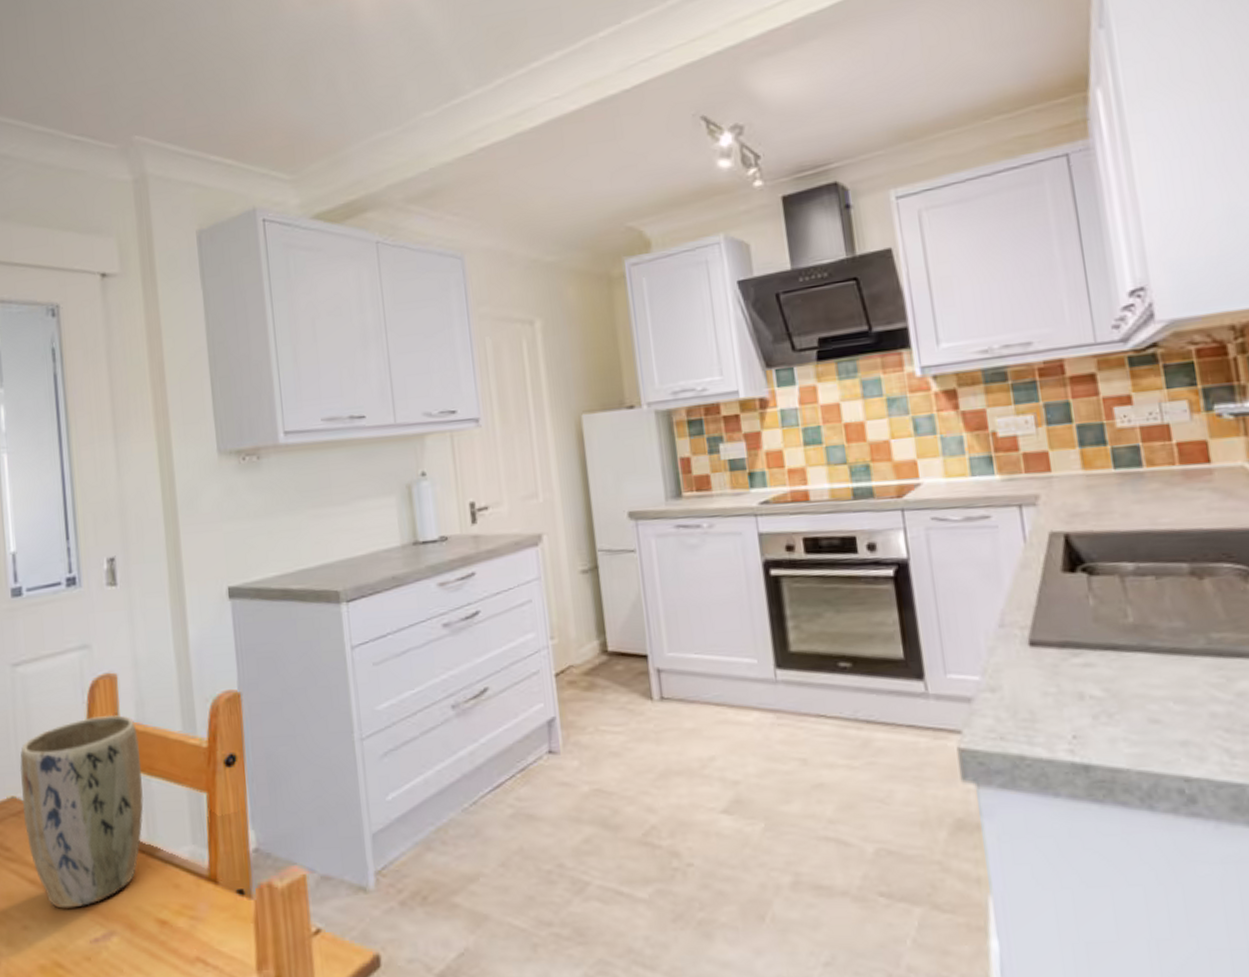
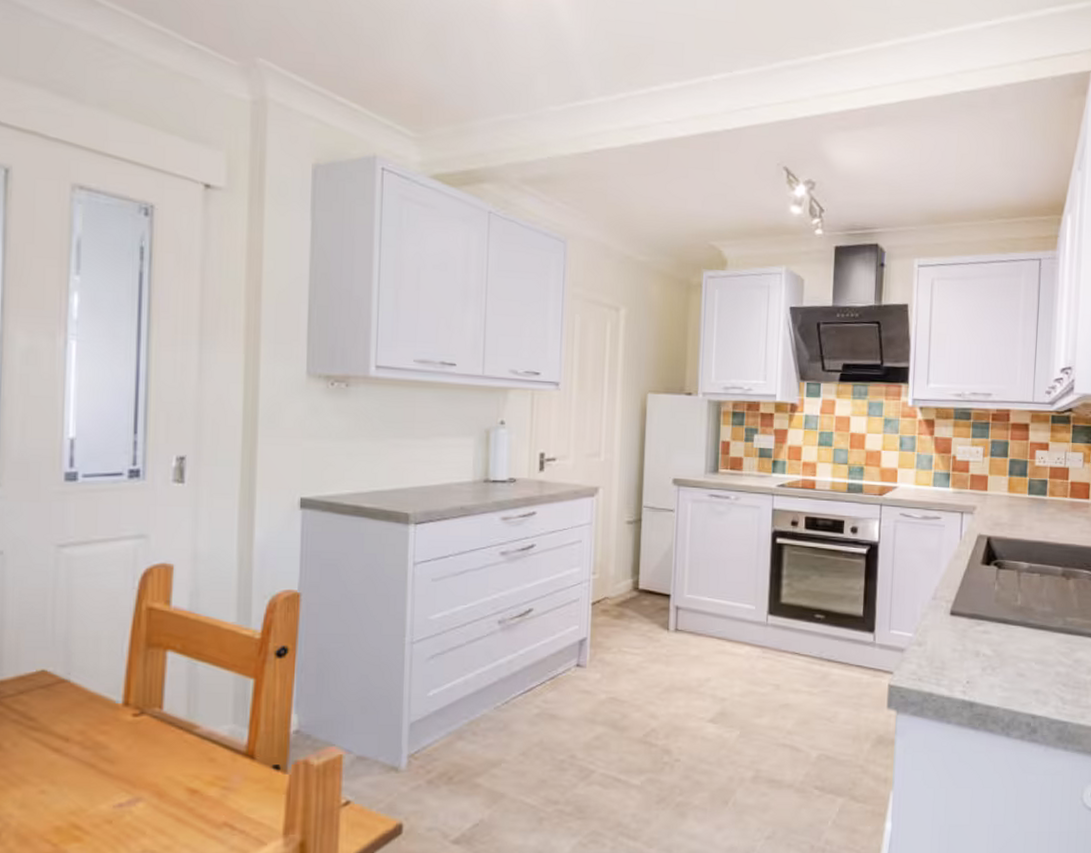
plant pot: present [20,714,144,909] -> none [54,601,190,776]

